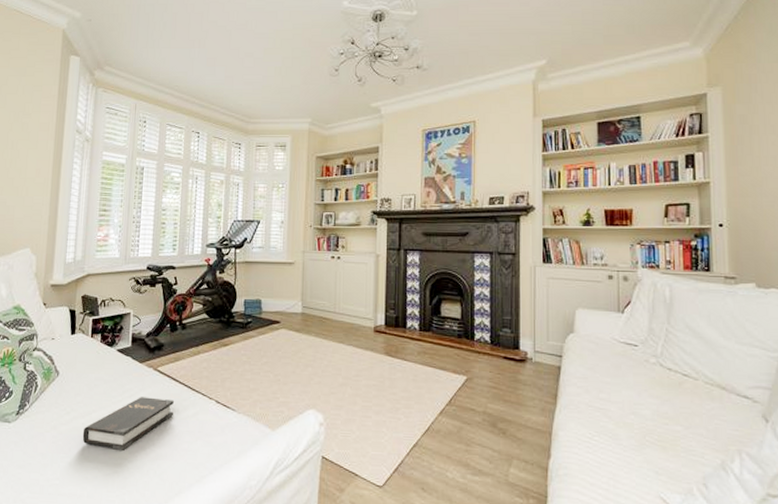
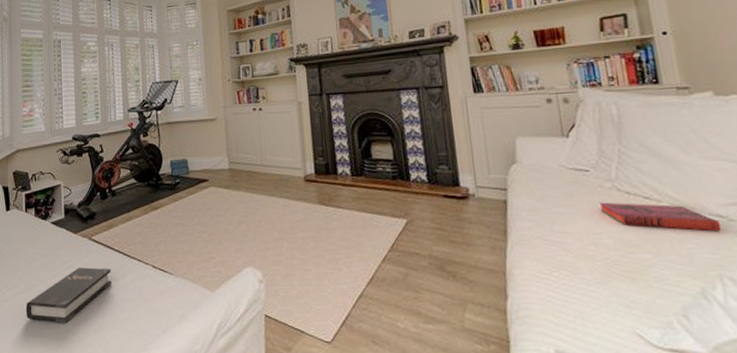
hardback book: none [643,376,746,411] -> present [599,202,722,232]

